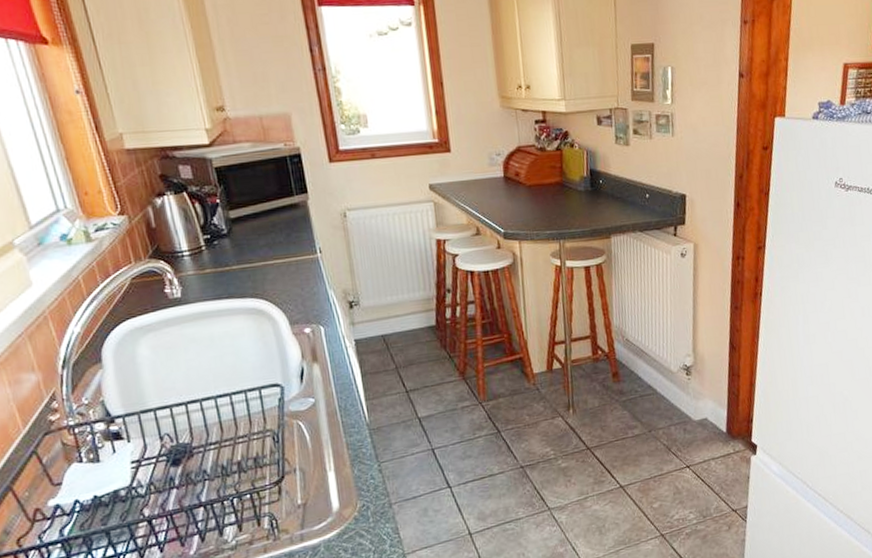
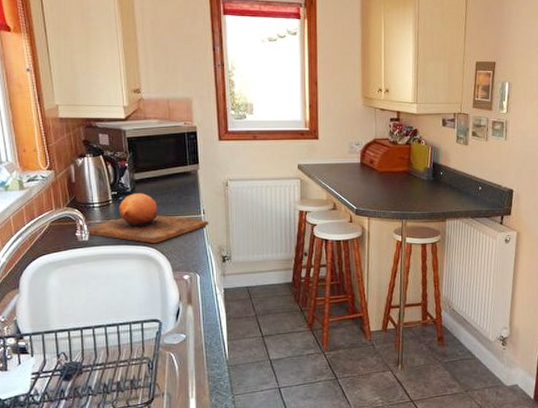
chopping board: none [177,234,329,294] -> present [87,193,209,244]

